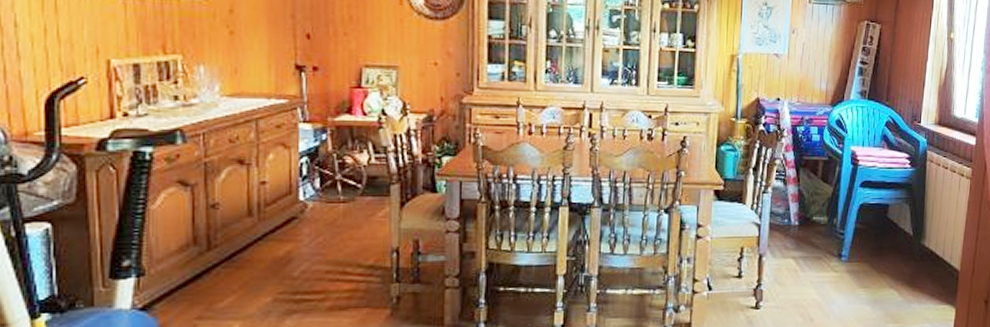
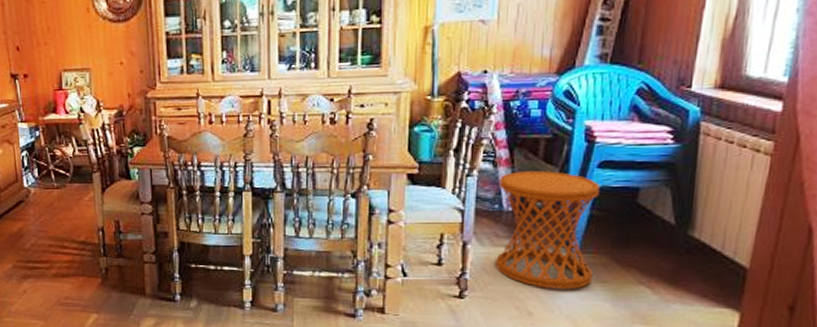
side table: none [785,189,862,296] -> present [496,171,600,290]

